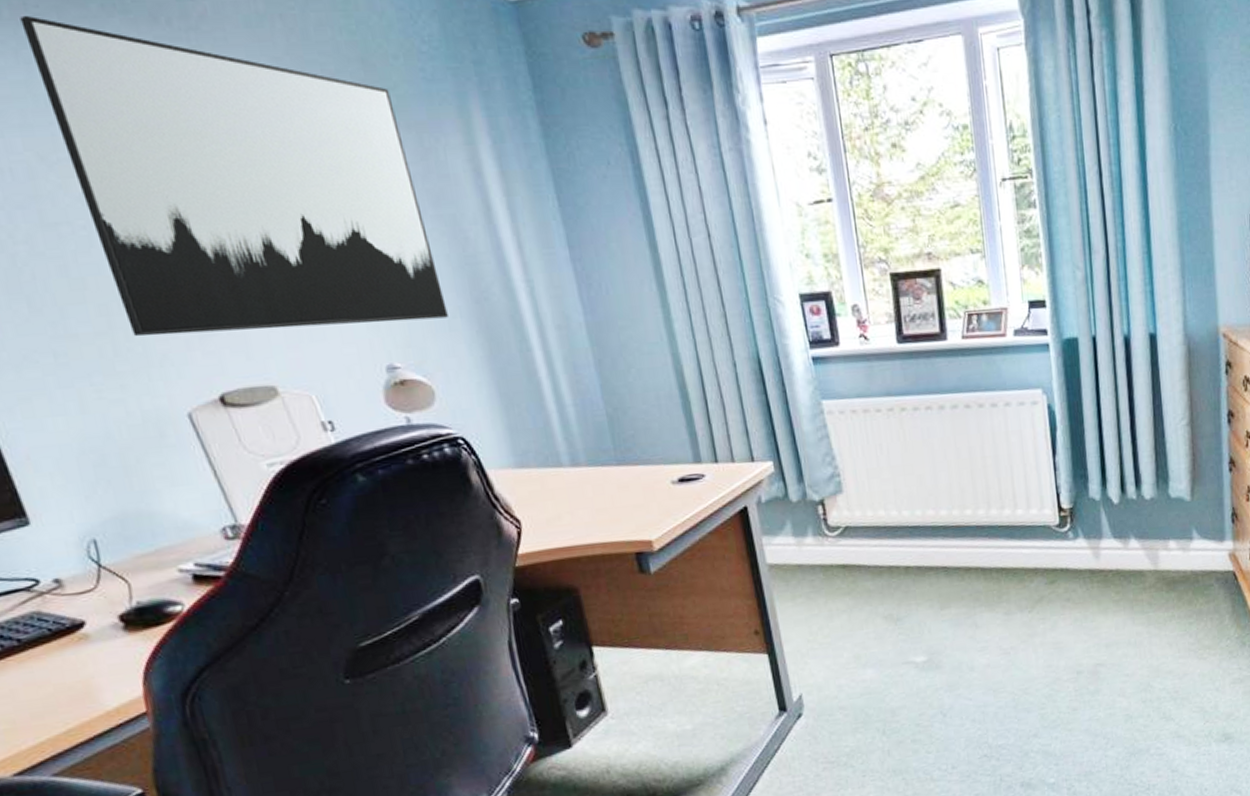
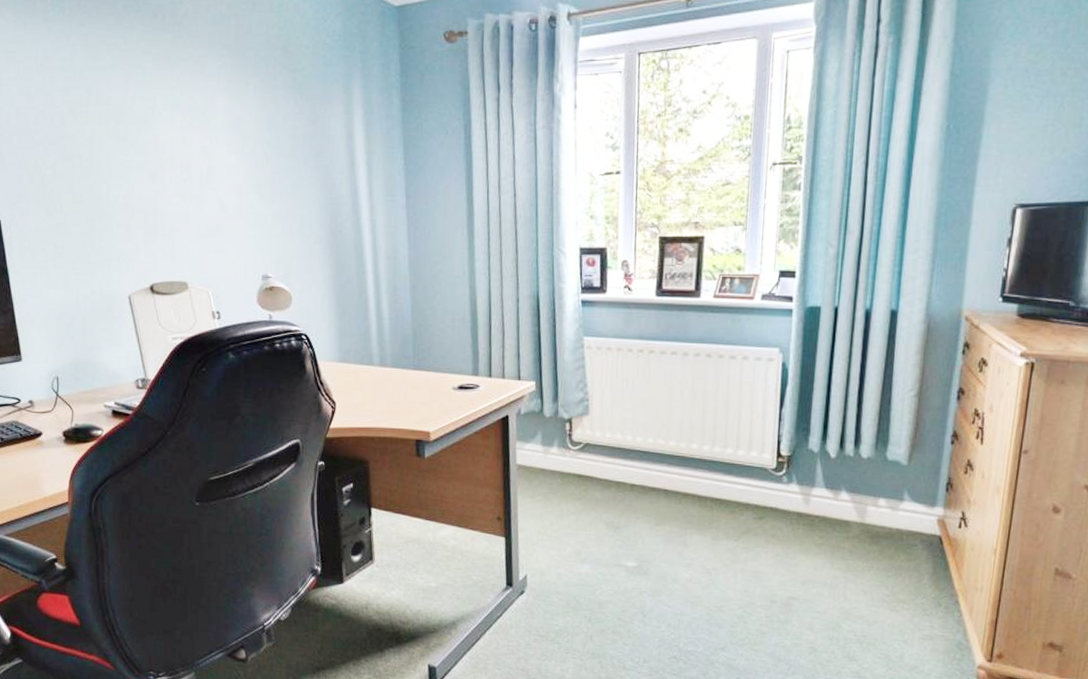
wall art: present [20,15,448,337] -> none [75,12,311,243]

